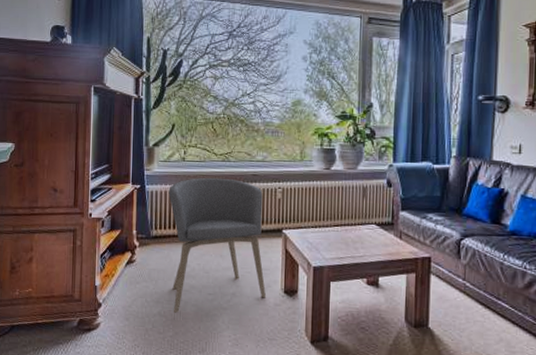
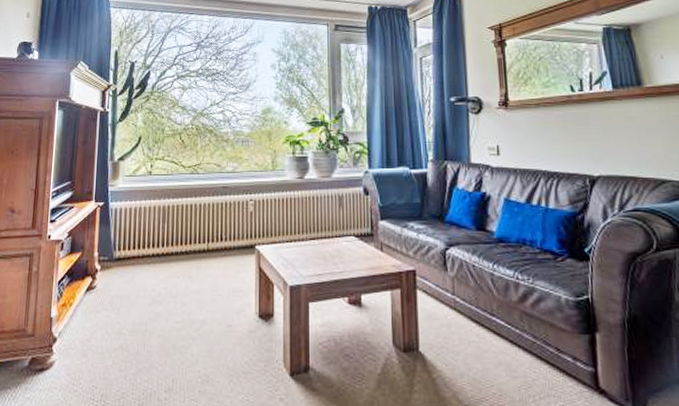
armchair: present [168,177,266,313] -> none [133,191,239,346]

